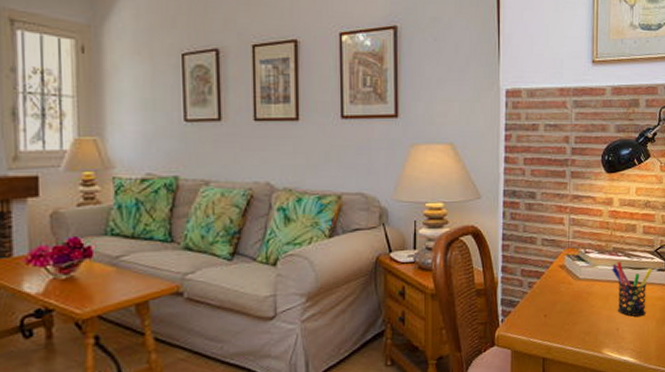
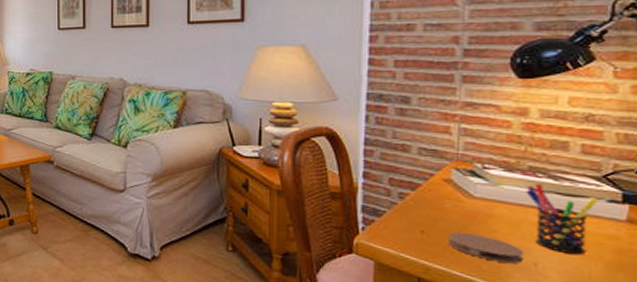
coaster: none [562,311,611,333] -> present [447,233,525,263]

